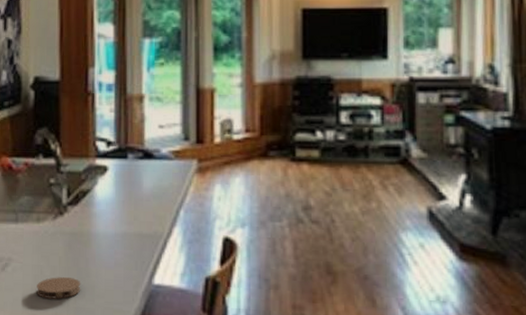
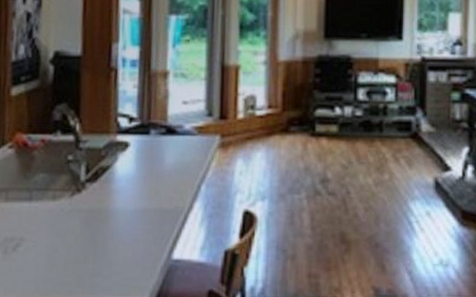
coaster: present [37,277,81,299] -> none [50,255,98,278]

